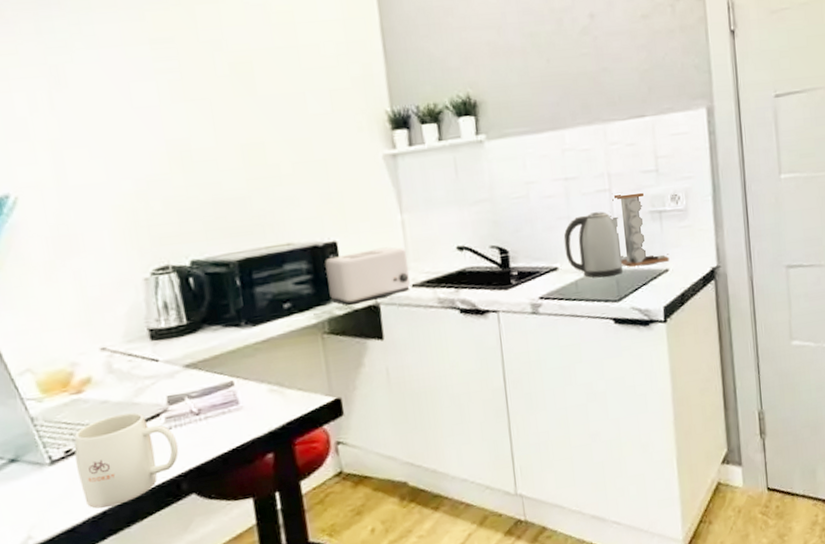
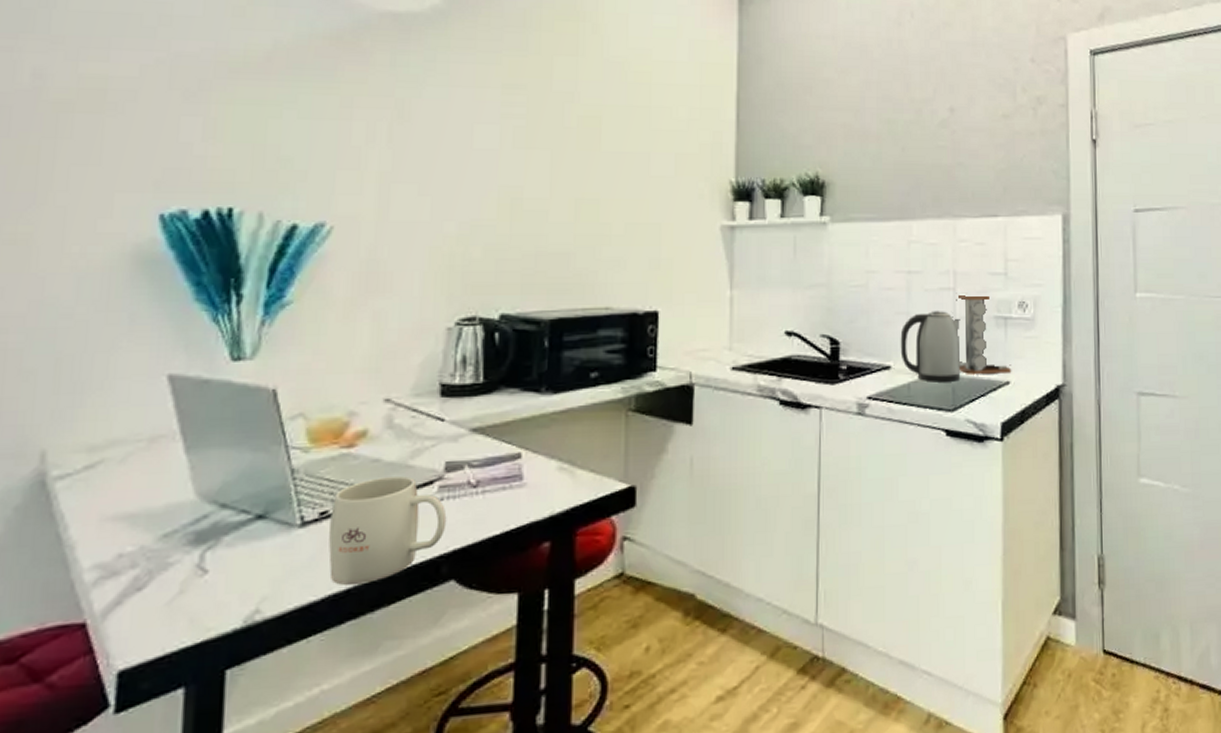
toaster: present [325,247,411,306] -> none [642,323,731,383]

